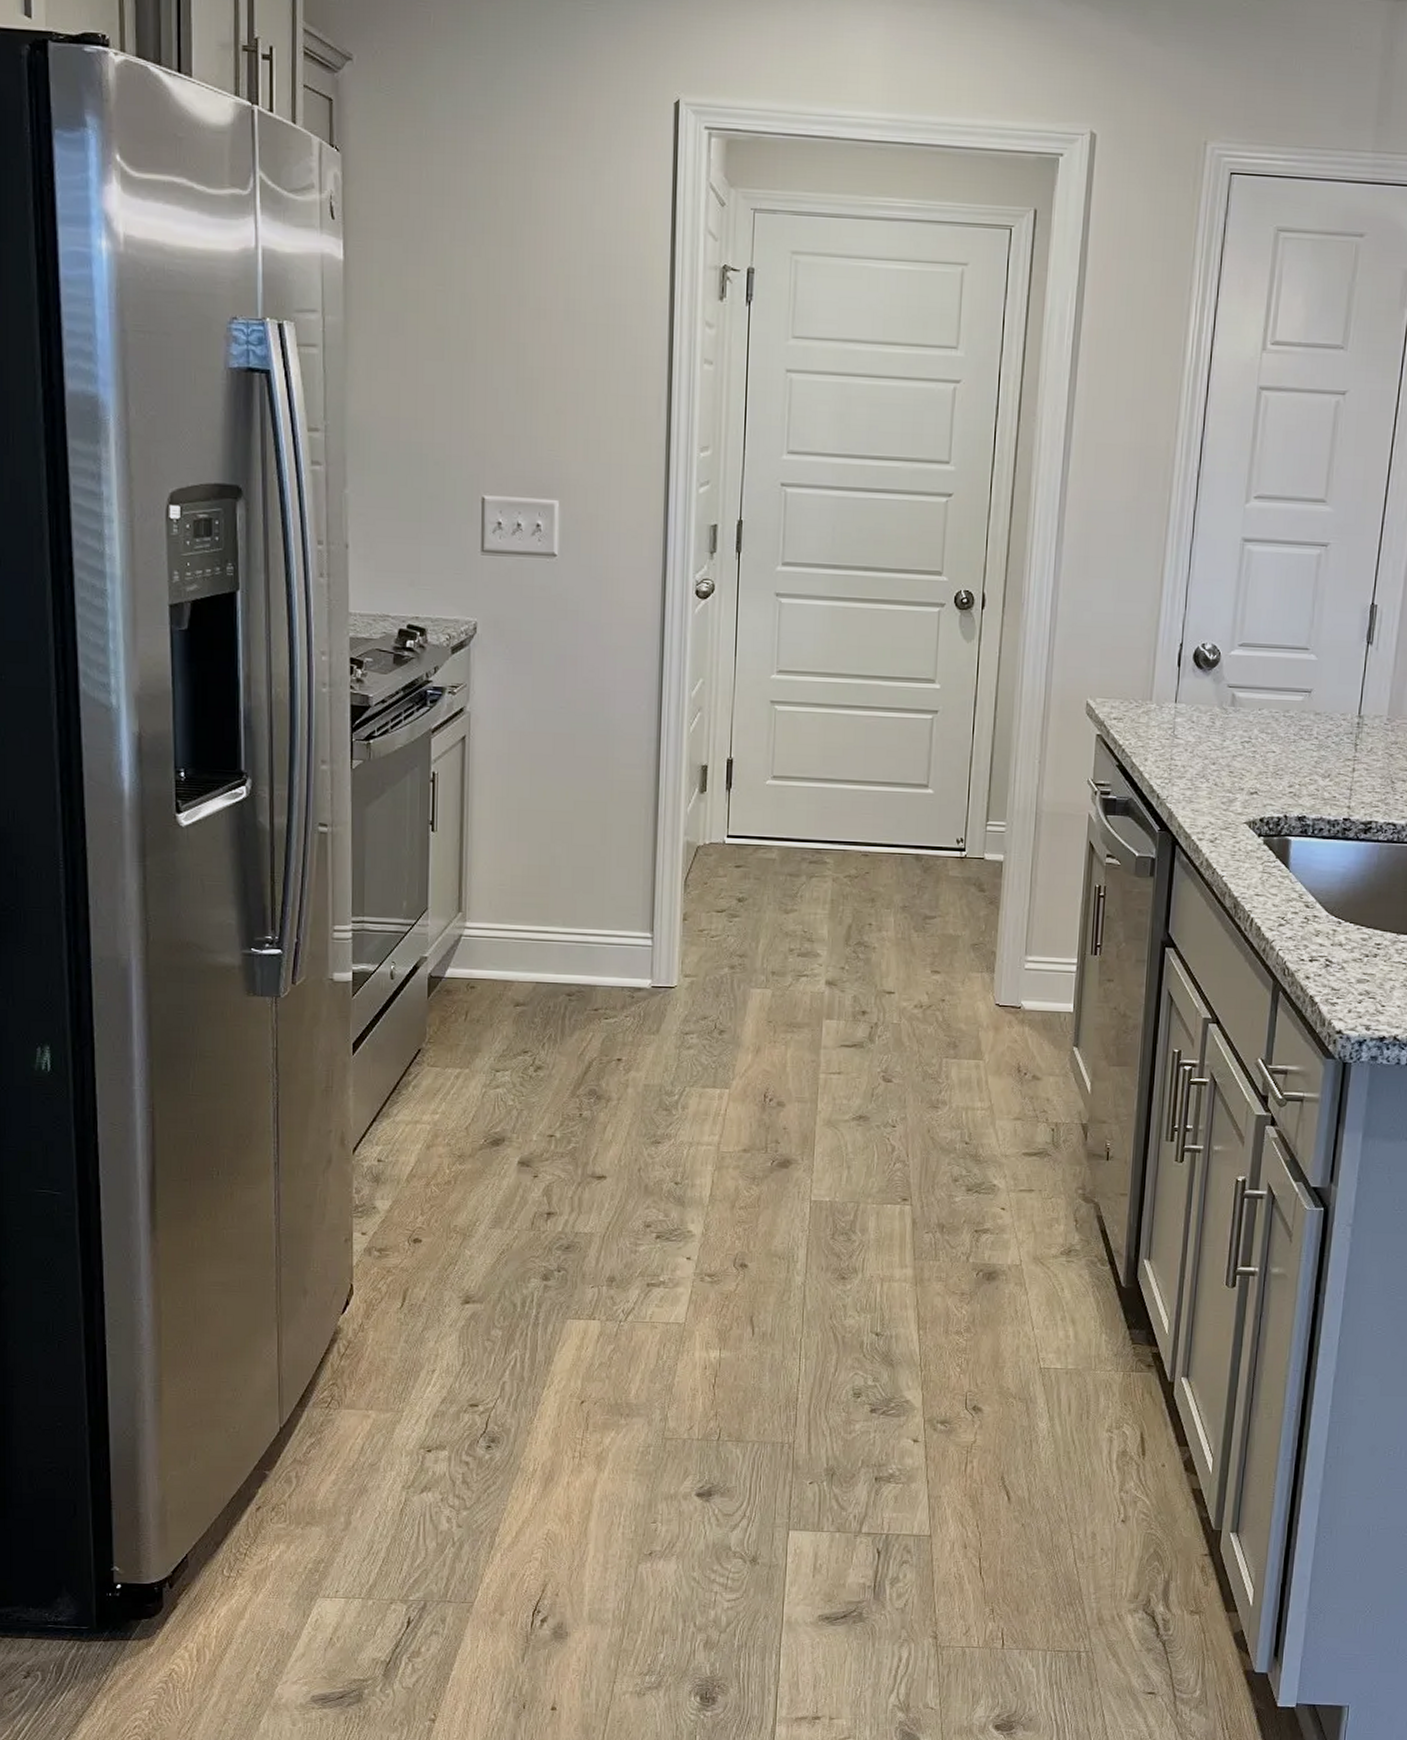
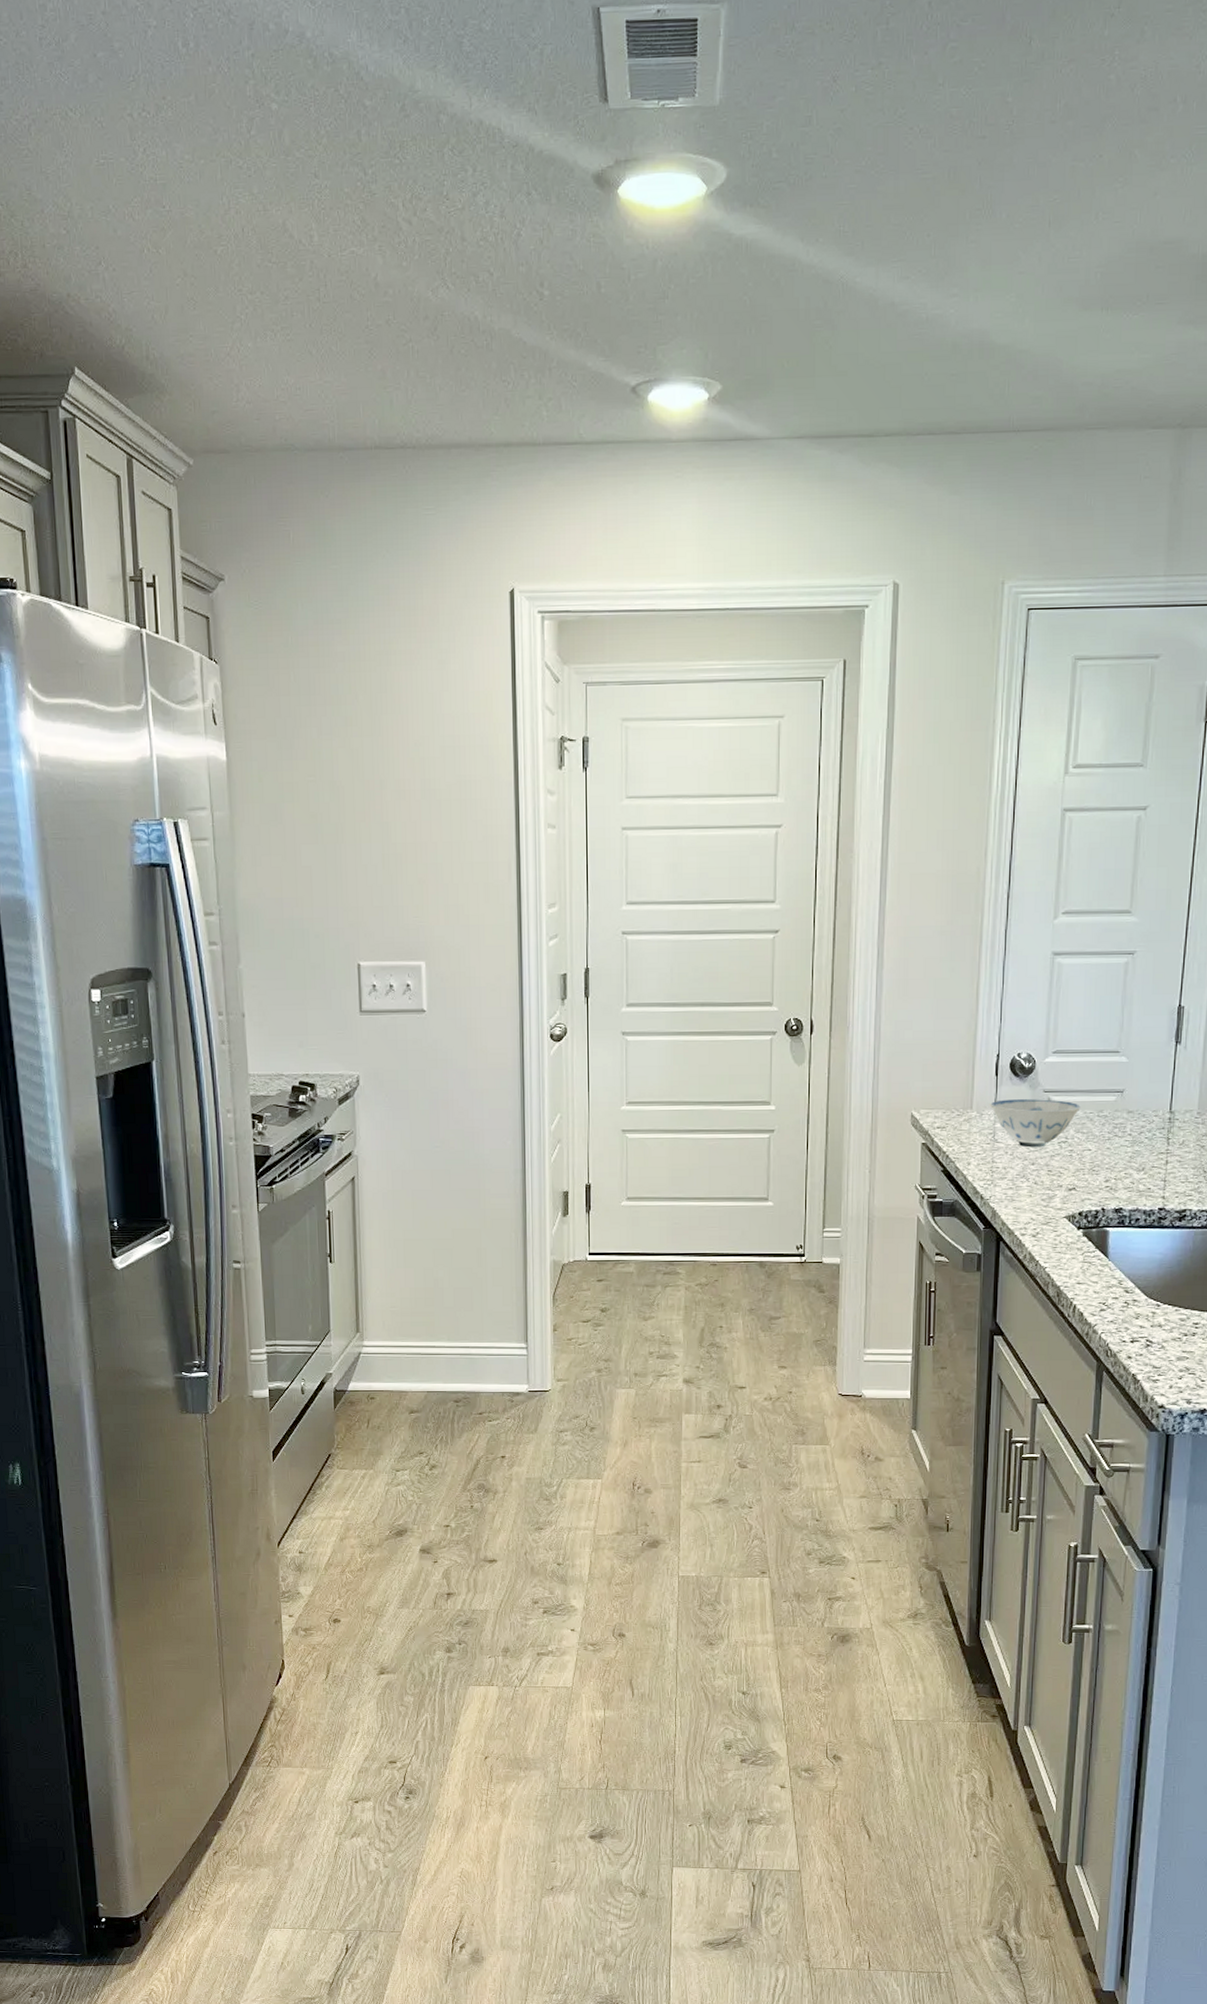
ceramic bowl: none [1170,692,1267,747] -> present [989,1099,1082,1148]

